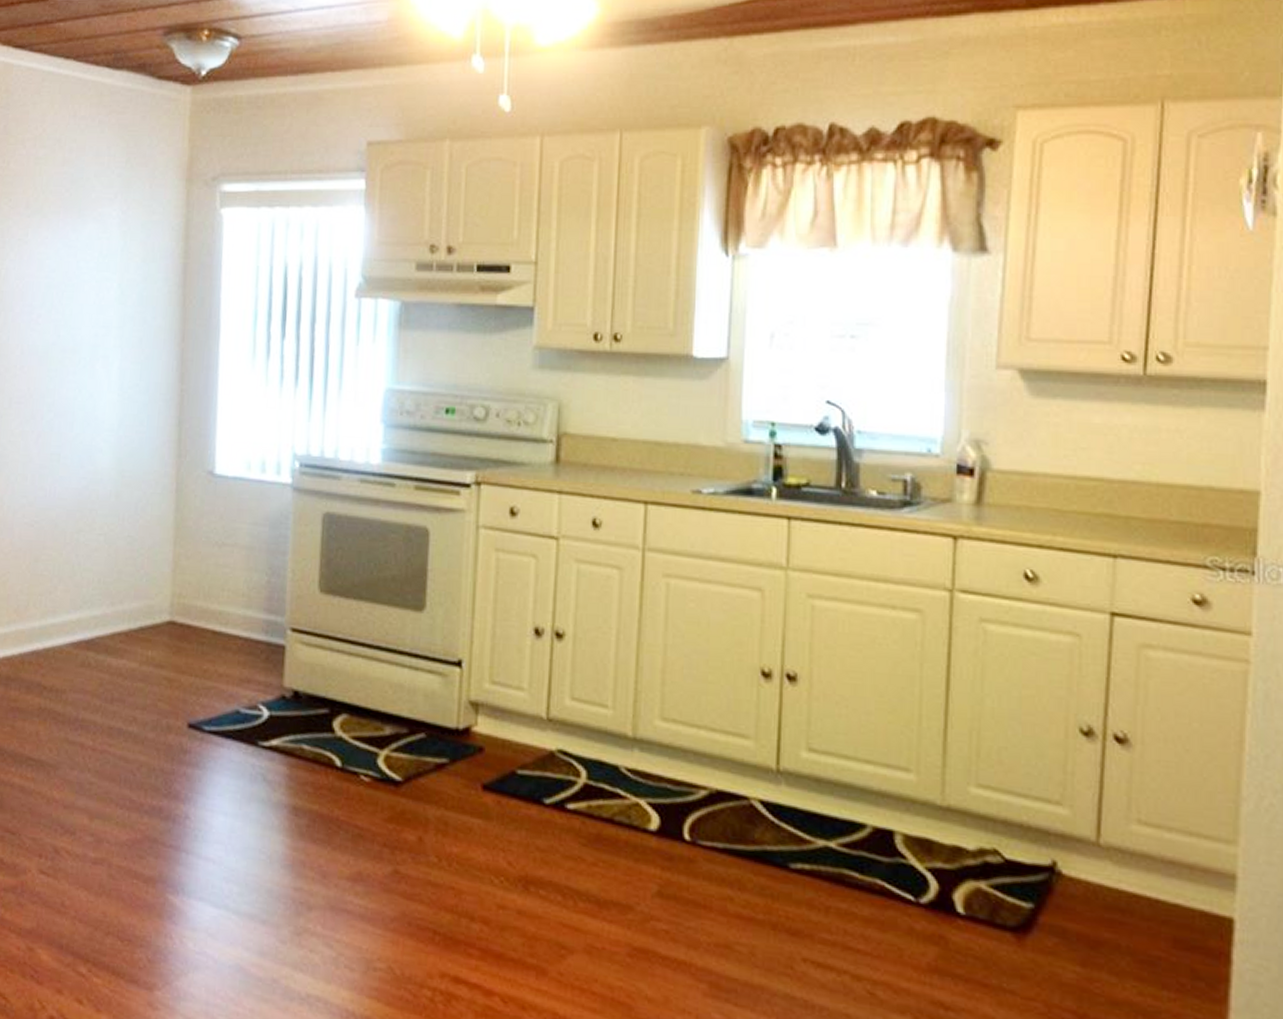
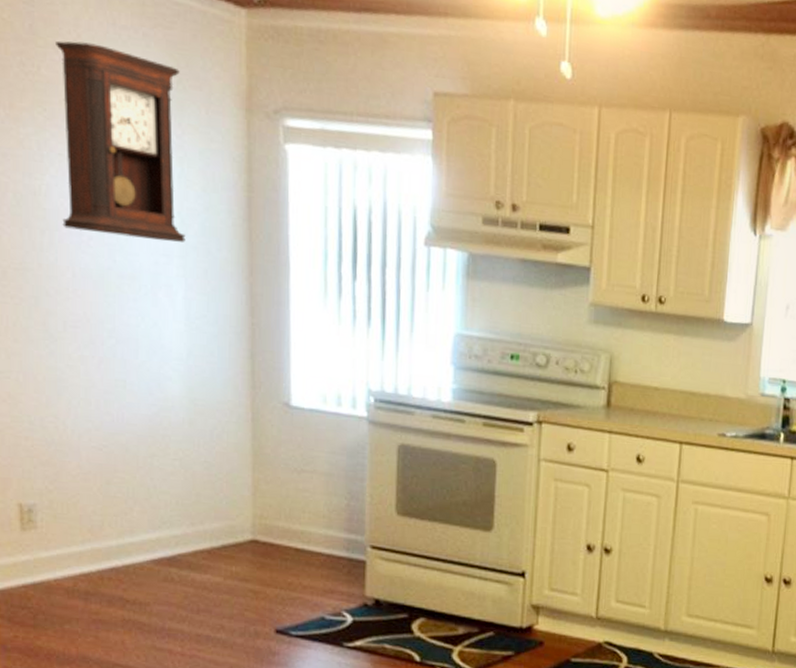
pendulum clock: none [16,135,129,314] -> present [56,40,186,242]

